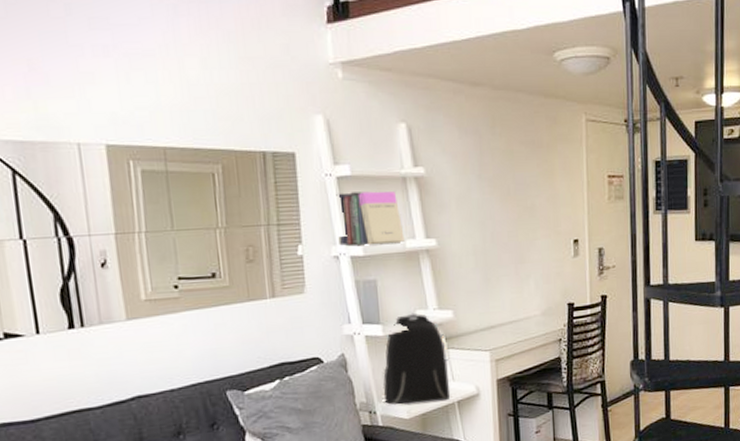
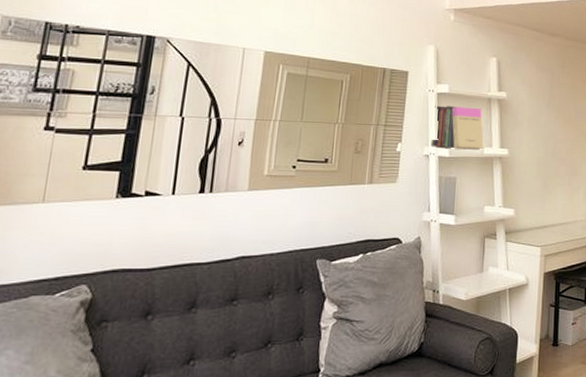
backpack: present [383,313,451,406] -> none [447,208,505,287]

